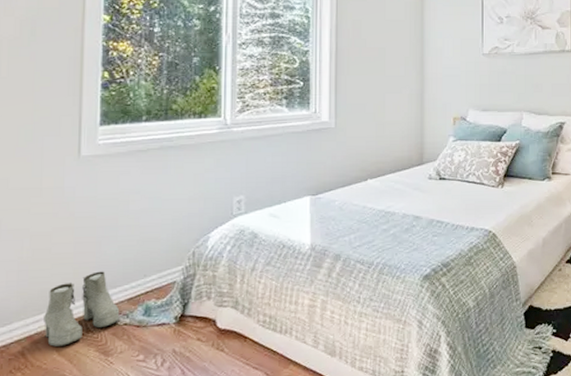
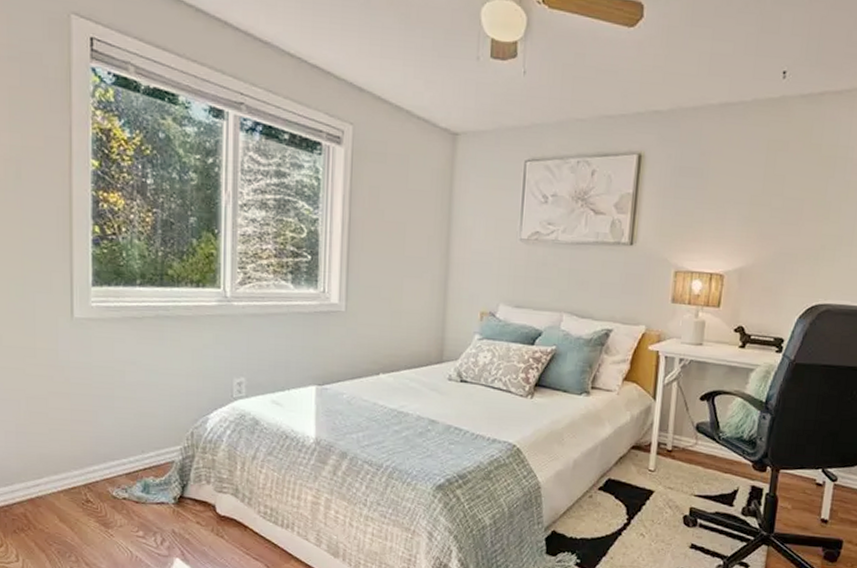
boots: present [44,271,120,347] -> none [44,442,119,513]

